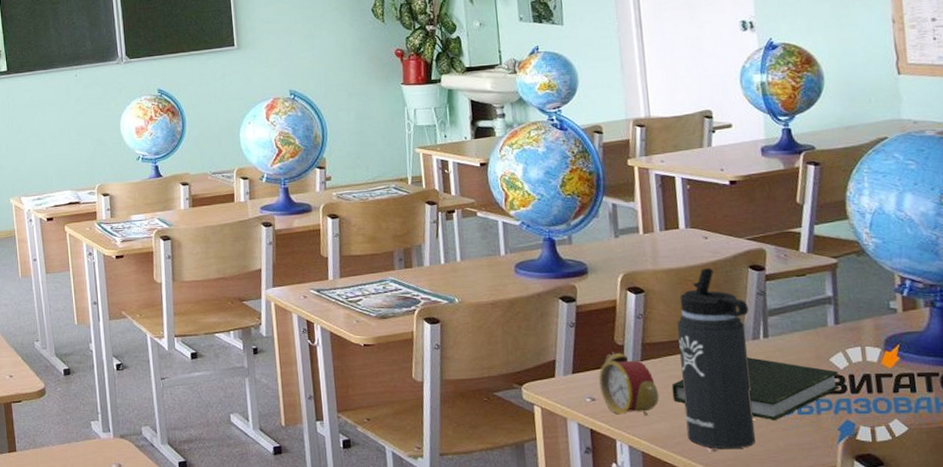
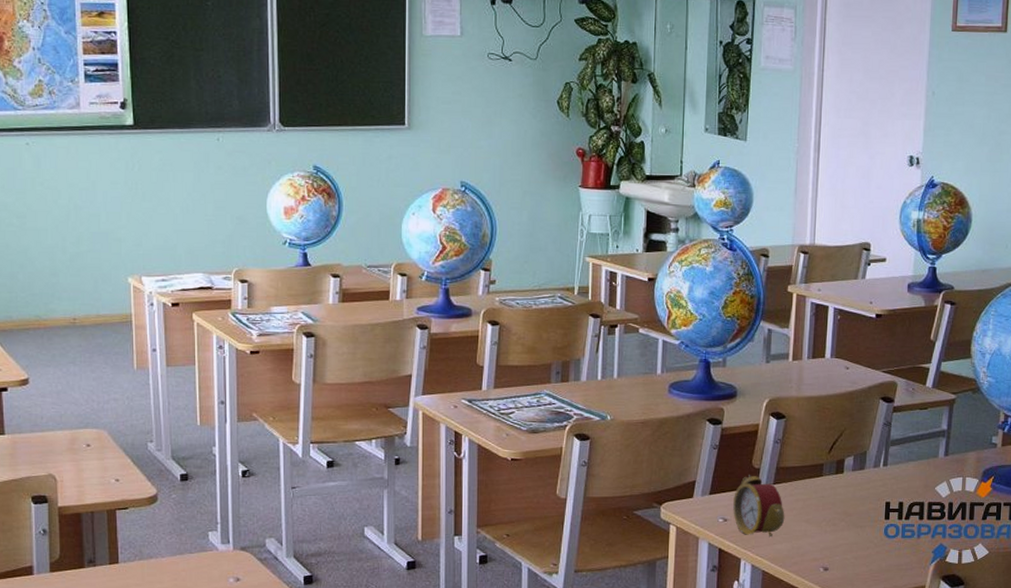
book: present [671,357,840,421] -> none [797,484,940,544]
thermos bottle: present [677,267,755,450] -> none [804,397,875,569]

